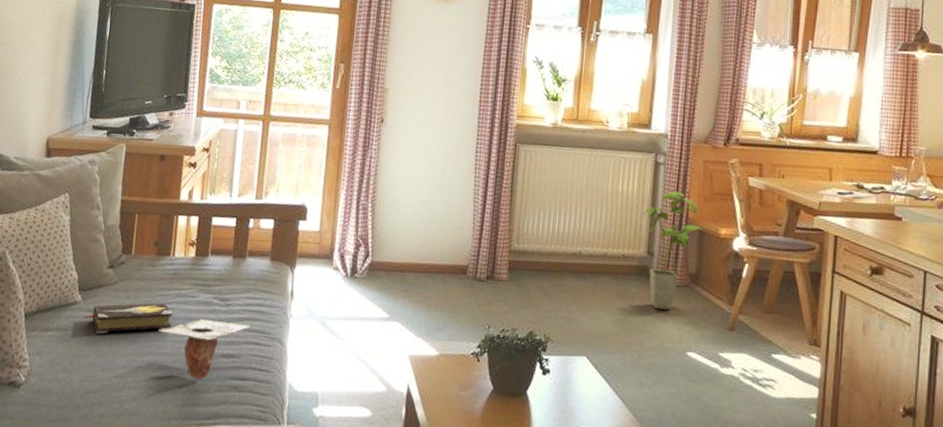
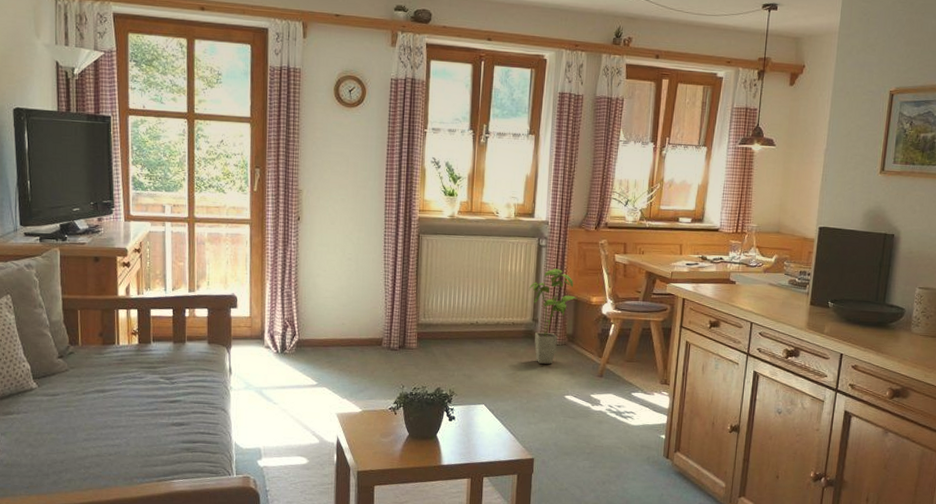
hardback book: present [84,302,173,334] -> none [41,384,124,414]
magazine: present [158,318,251,381] -> none [112,395,196,446]

